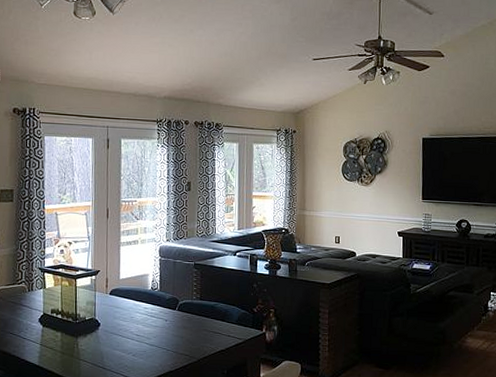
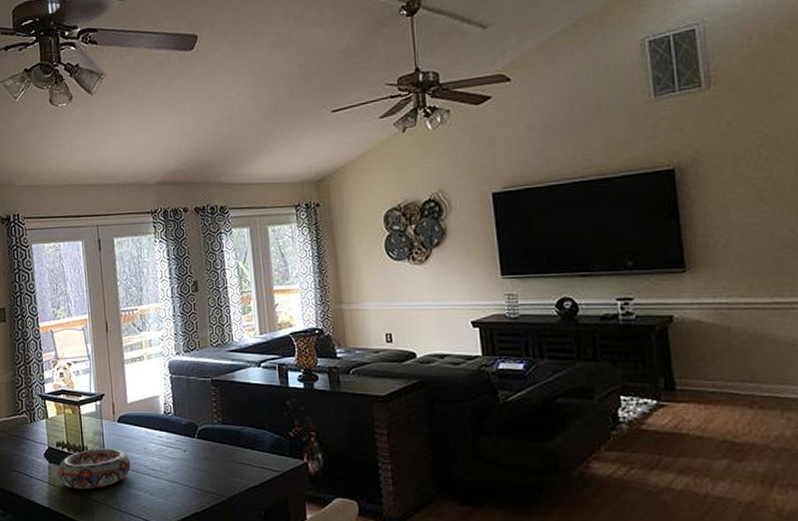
decorative bowl: none [50,316,118,350] -> present [58,448,131,489]

